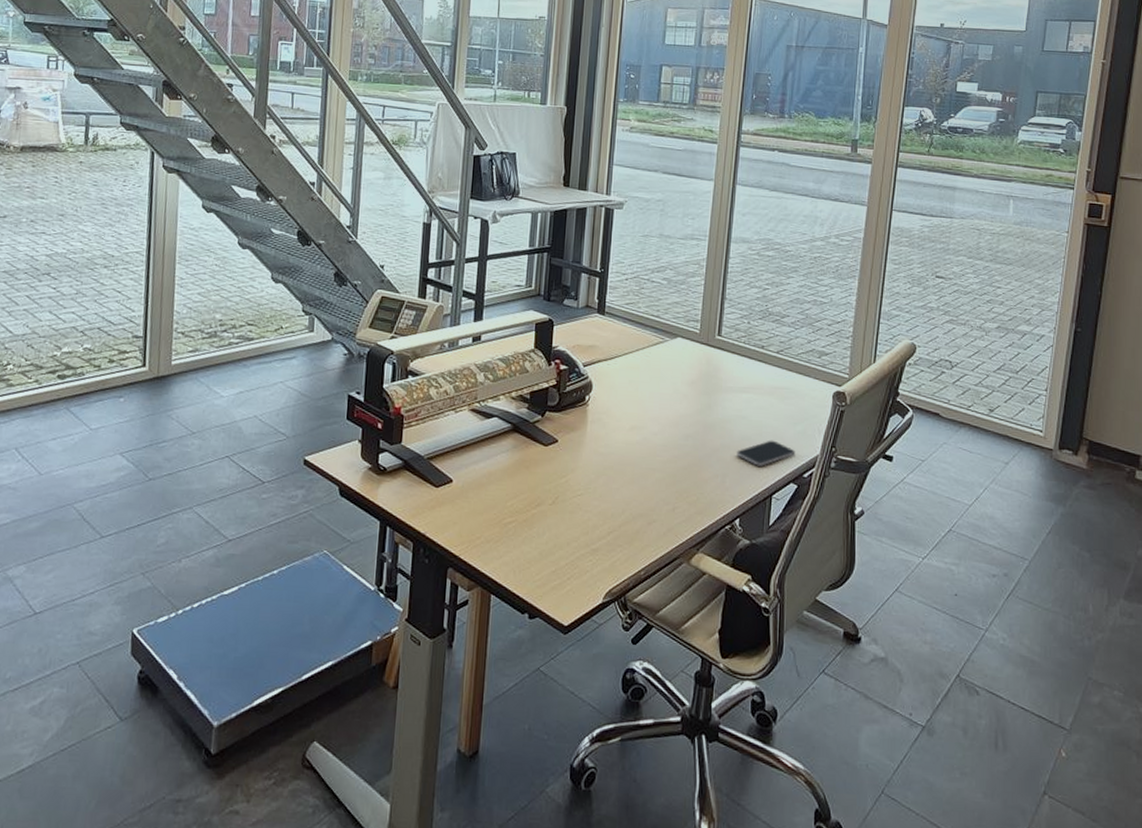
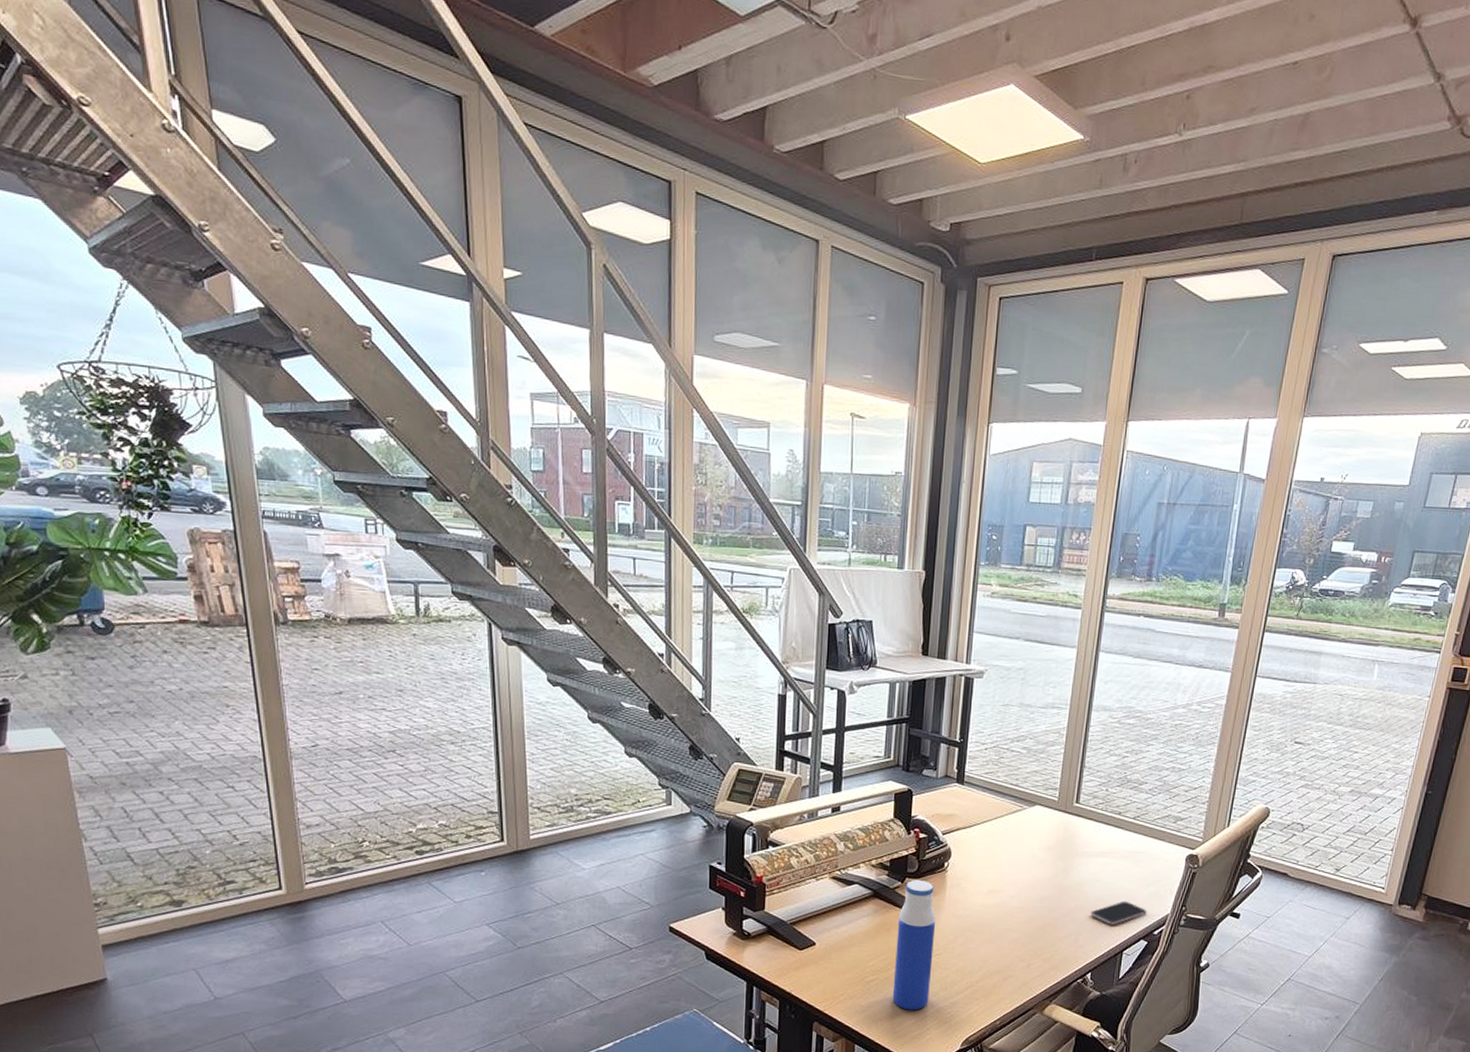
water bottle: none [531,413,577,557] -> present [892,879,936,1010]

